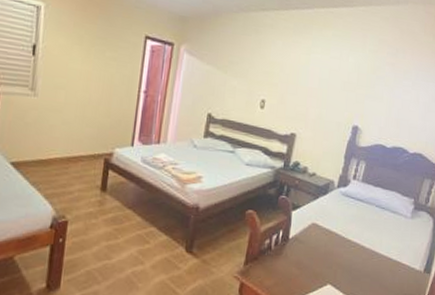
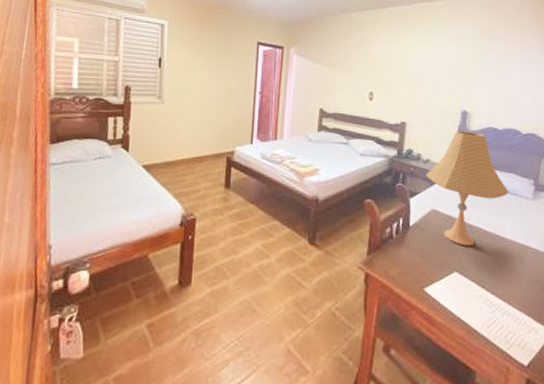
desk lamp: none [310,146,389,260] -> present [426,131,509,246]

